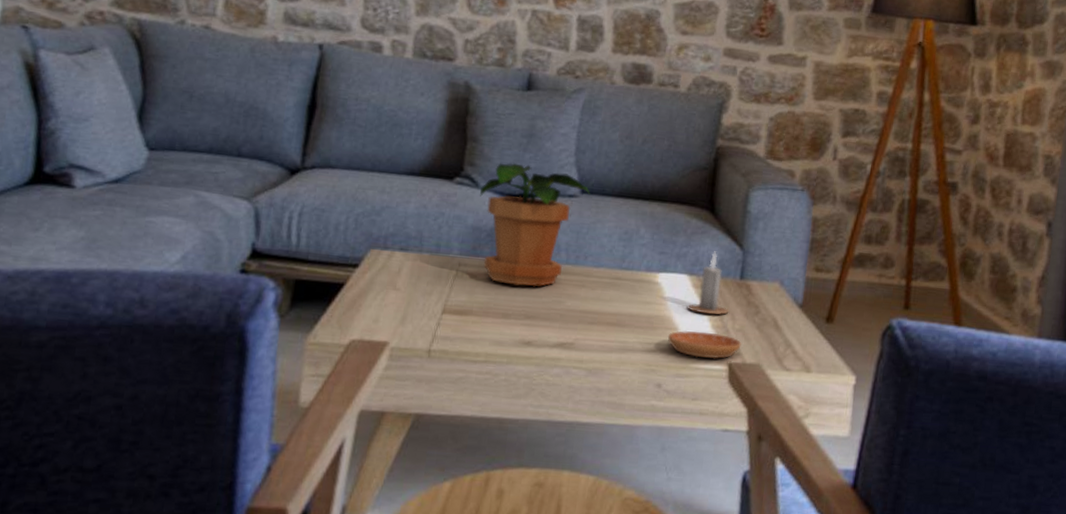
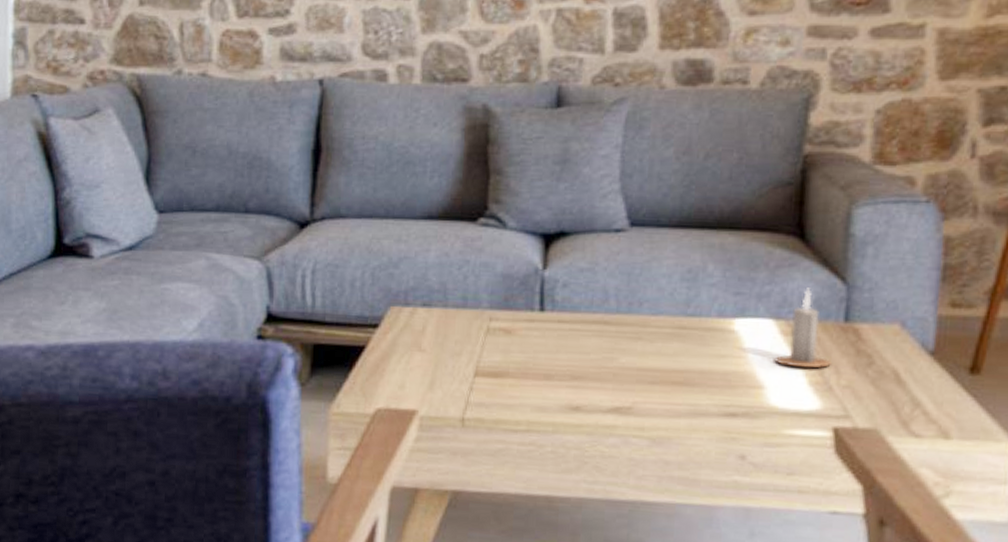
potted plant: present [479,163,590,287] -> none [508,196,642,342]
saucer: present [667,331,742,359] -> none [750,389,851,424]

